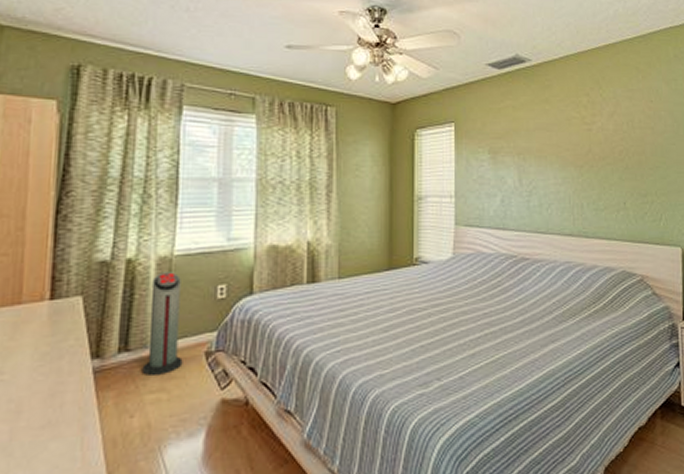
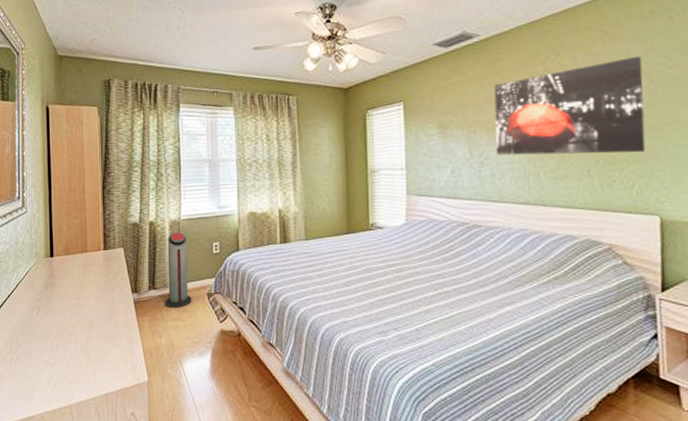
wall art: none [543,95,671,186] -> present [494,56,646,156]

